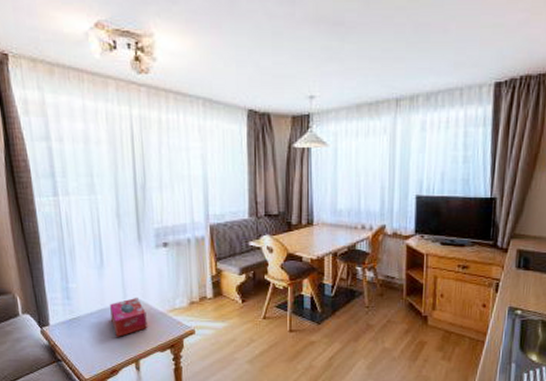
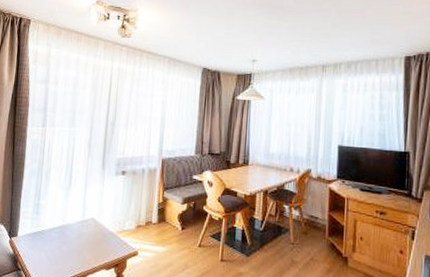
tissue box: present [110,298,147,337] -> none [69,217,99,252]

